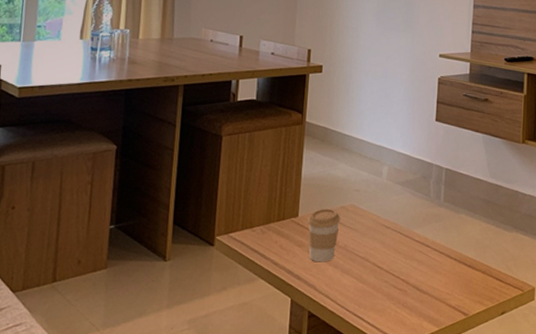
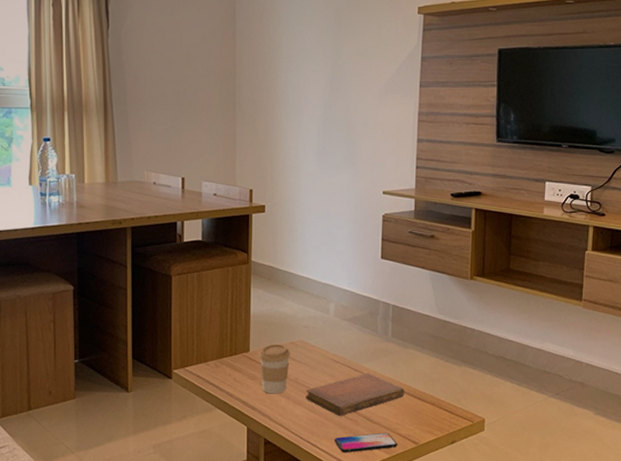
notebook: none [354,239,456,286] -> present [305,373,405,416]
smartphone: none [382,303,447,326] -> present [334,432,398,453]

